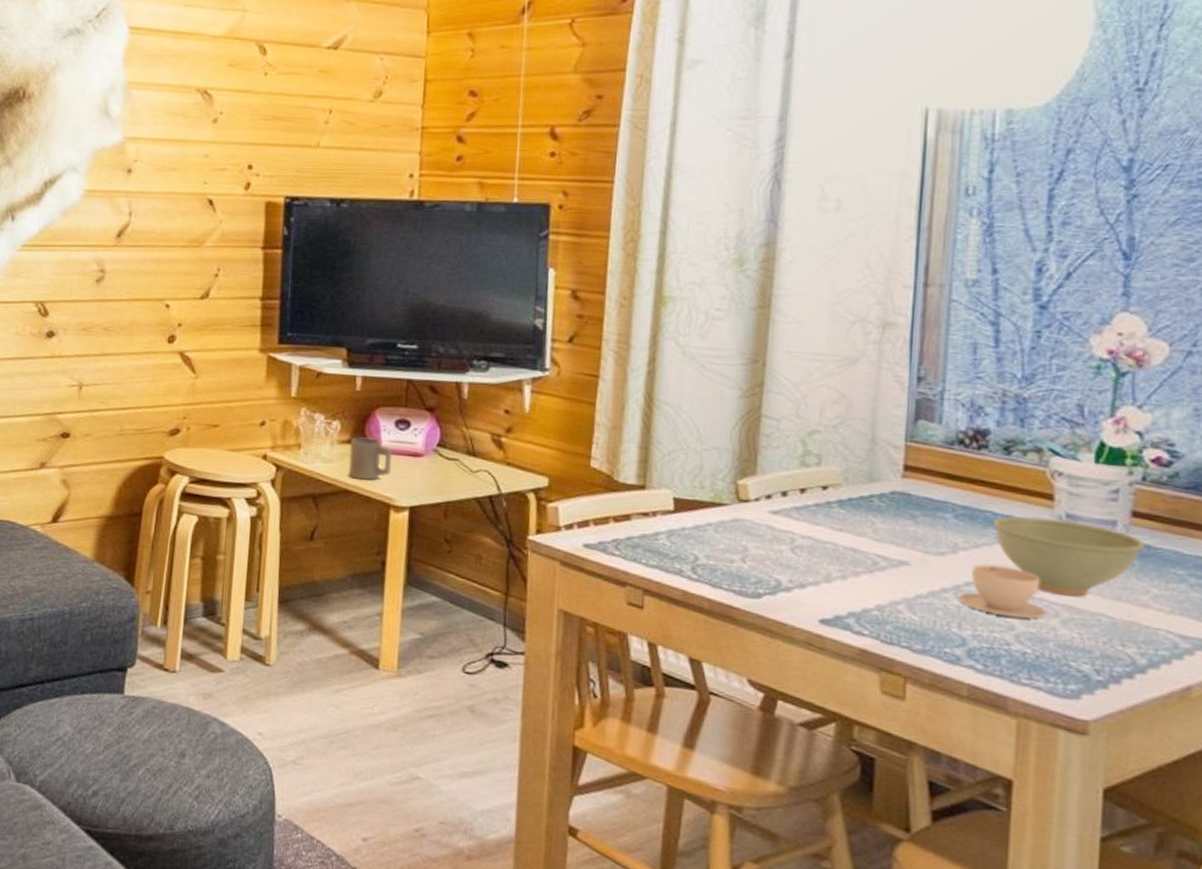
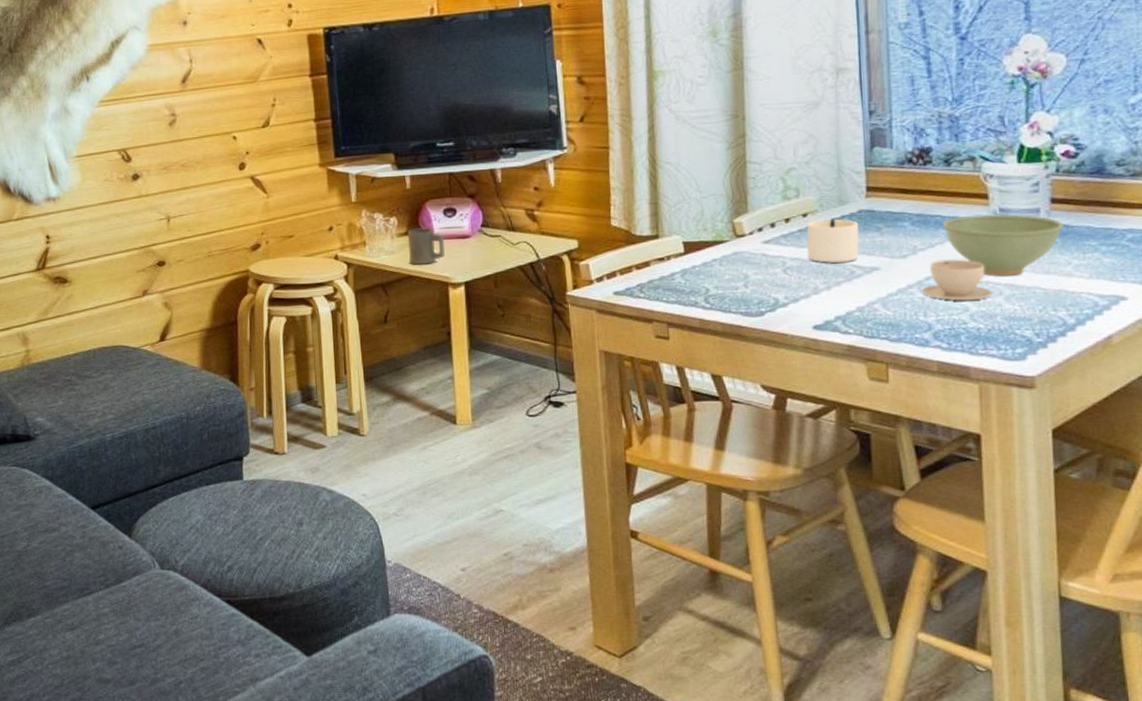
candle: none [822,495,890,551] -> present [806,217,860,263]

